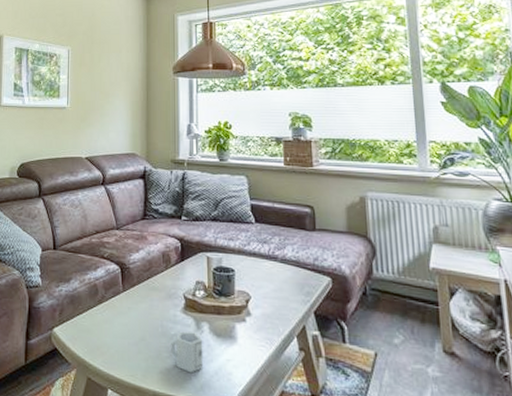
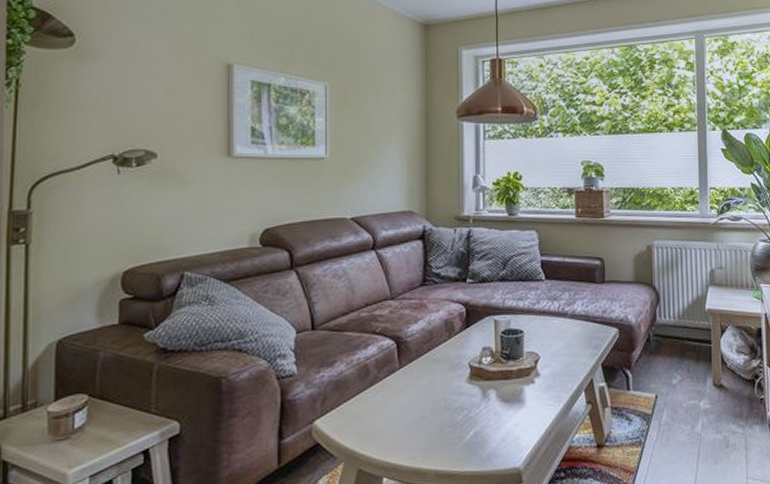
cup: present [171,331,203,374] -> none [455,401,490,445]

